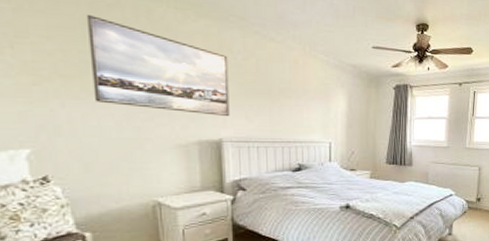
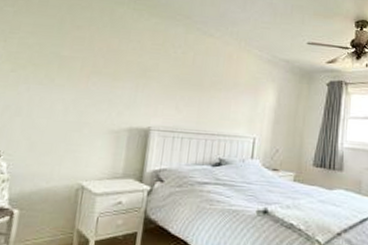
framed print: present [86,14,230,117] -> none [53,14,169,107]

